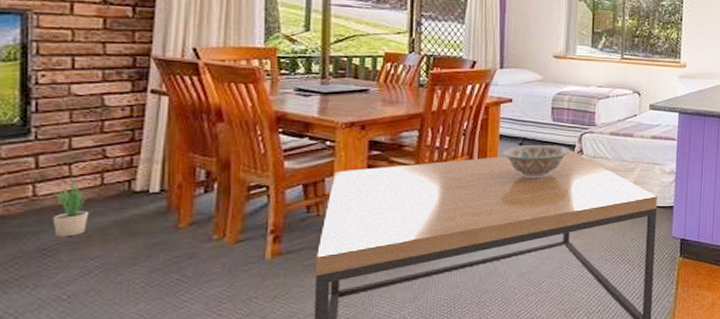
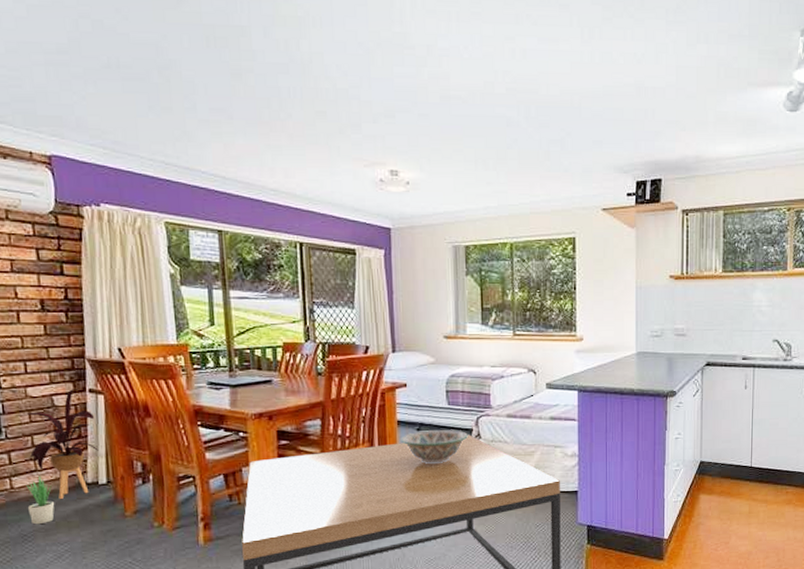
house plant: none [52,88,154,208] -> present [15,389,98,499]

